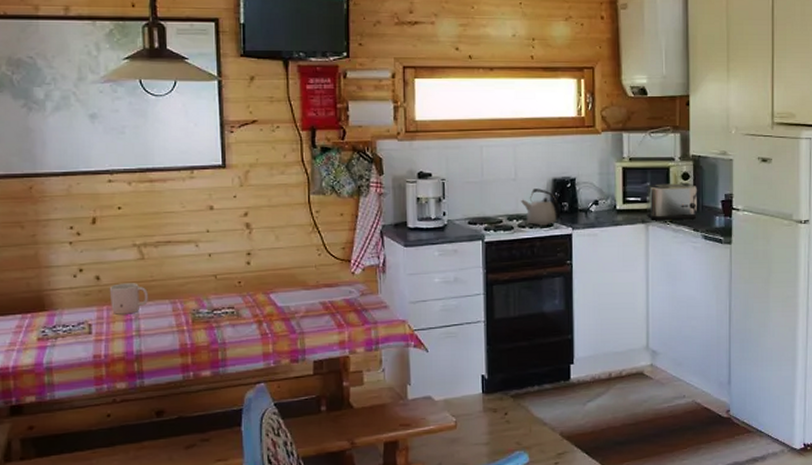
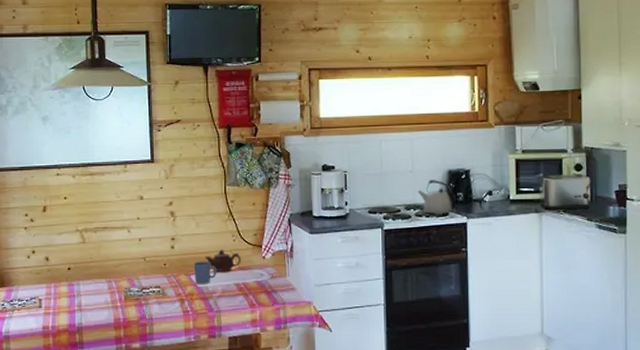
mug: present [109,283,149,315] -> none [56,264,89,291]
mug: none [273,278,300,303] -> present [193,261,217,284]
teapot: none [286,264,327,289] -> present [205,249,241,272]

